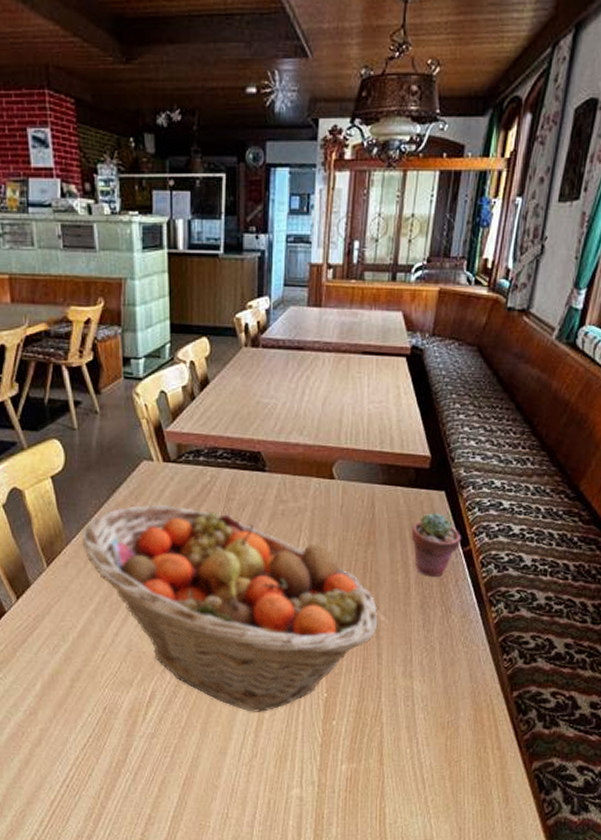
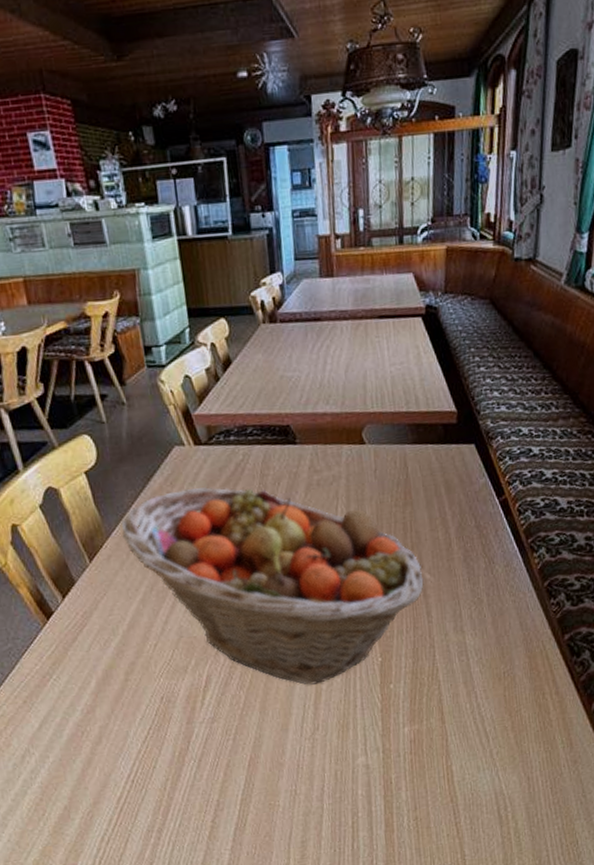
potted succulent: present [411,511,462,577] -> none [446,465,497,530]

